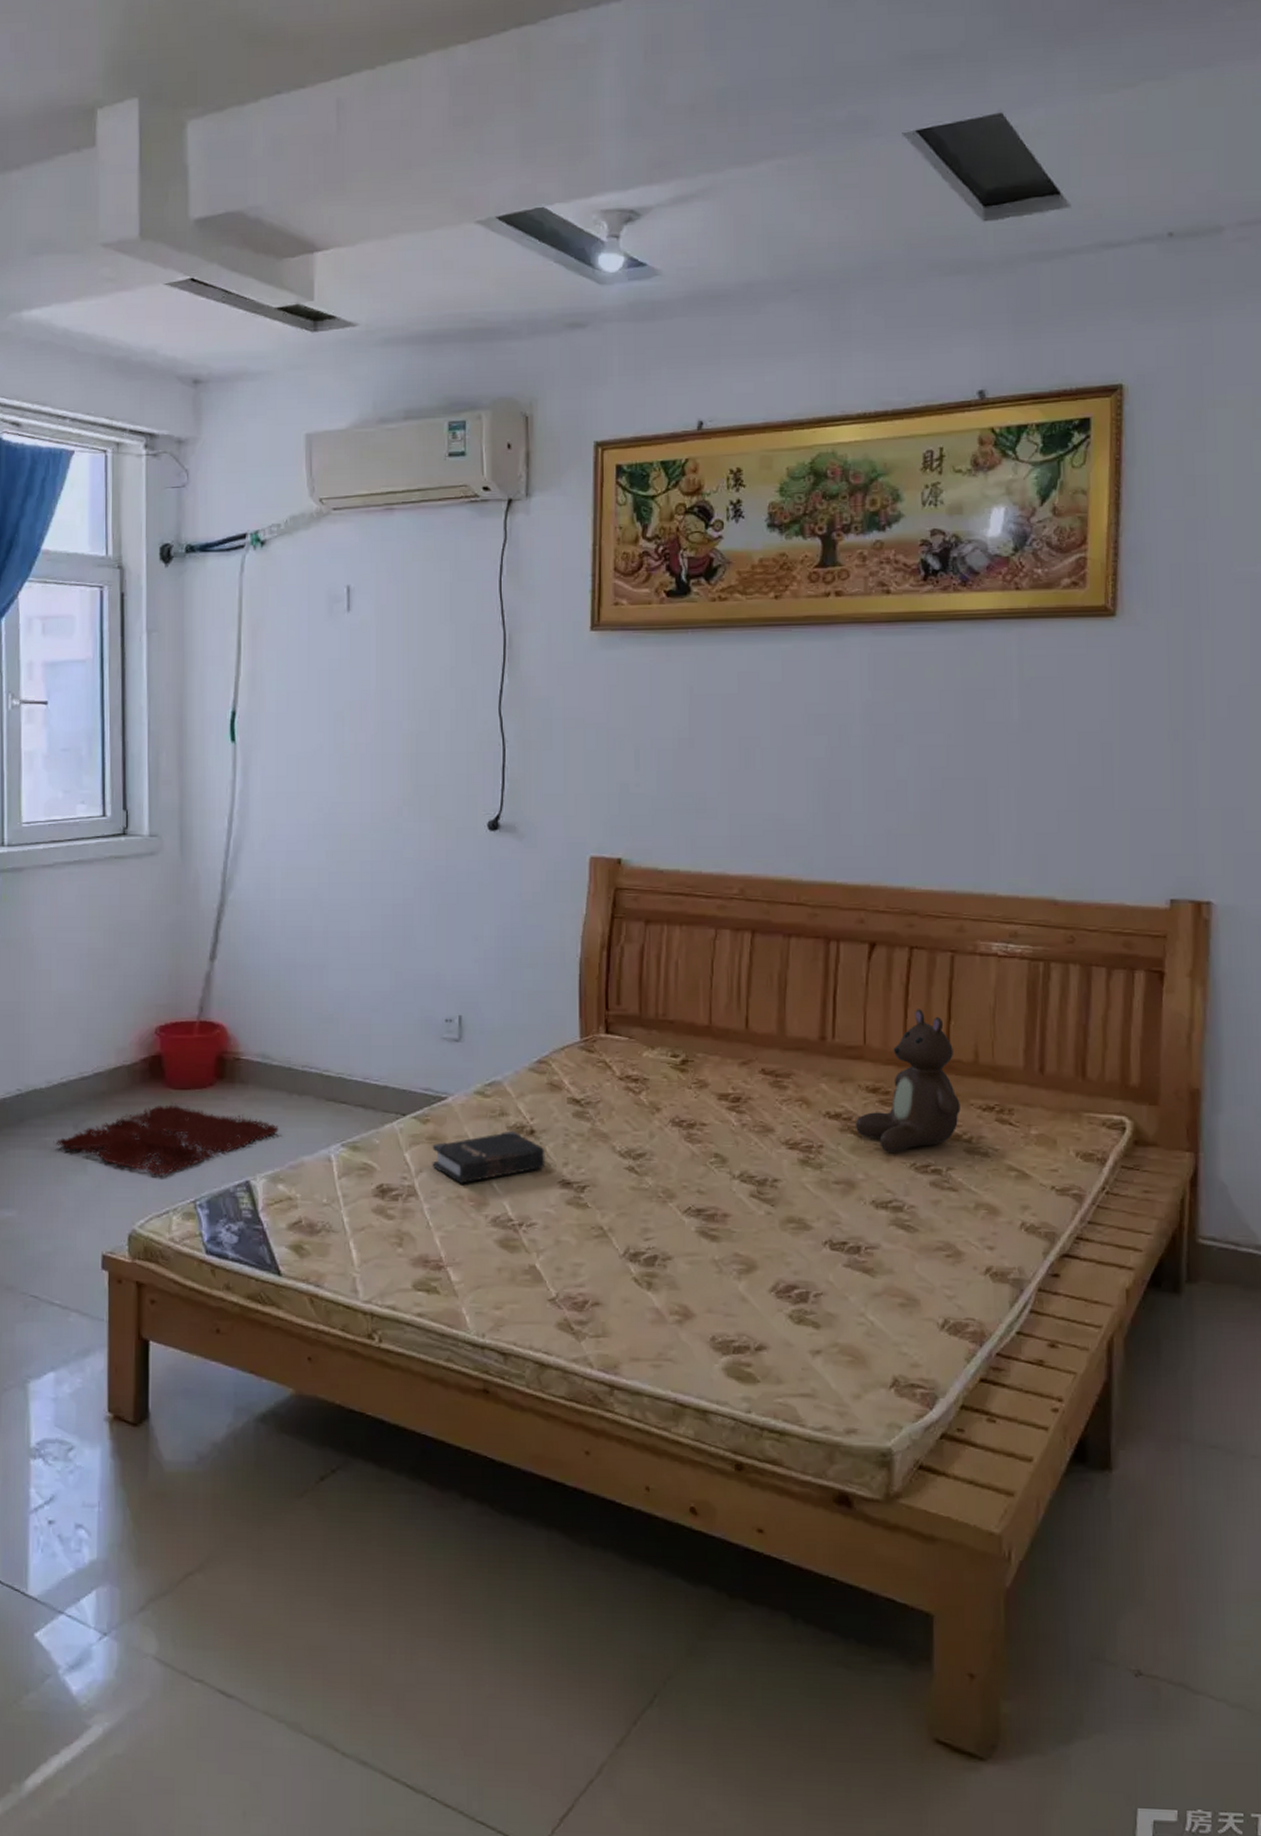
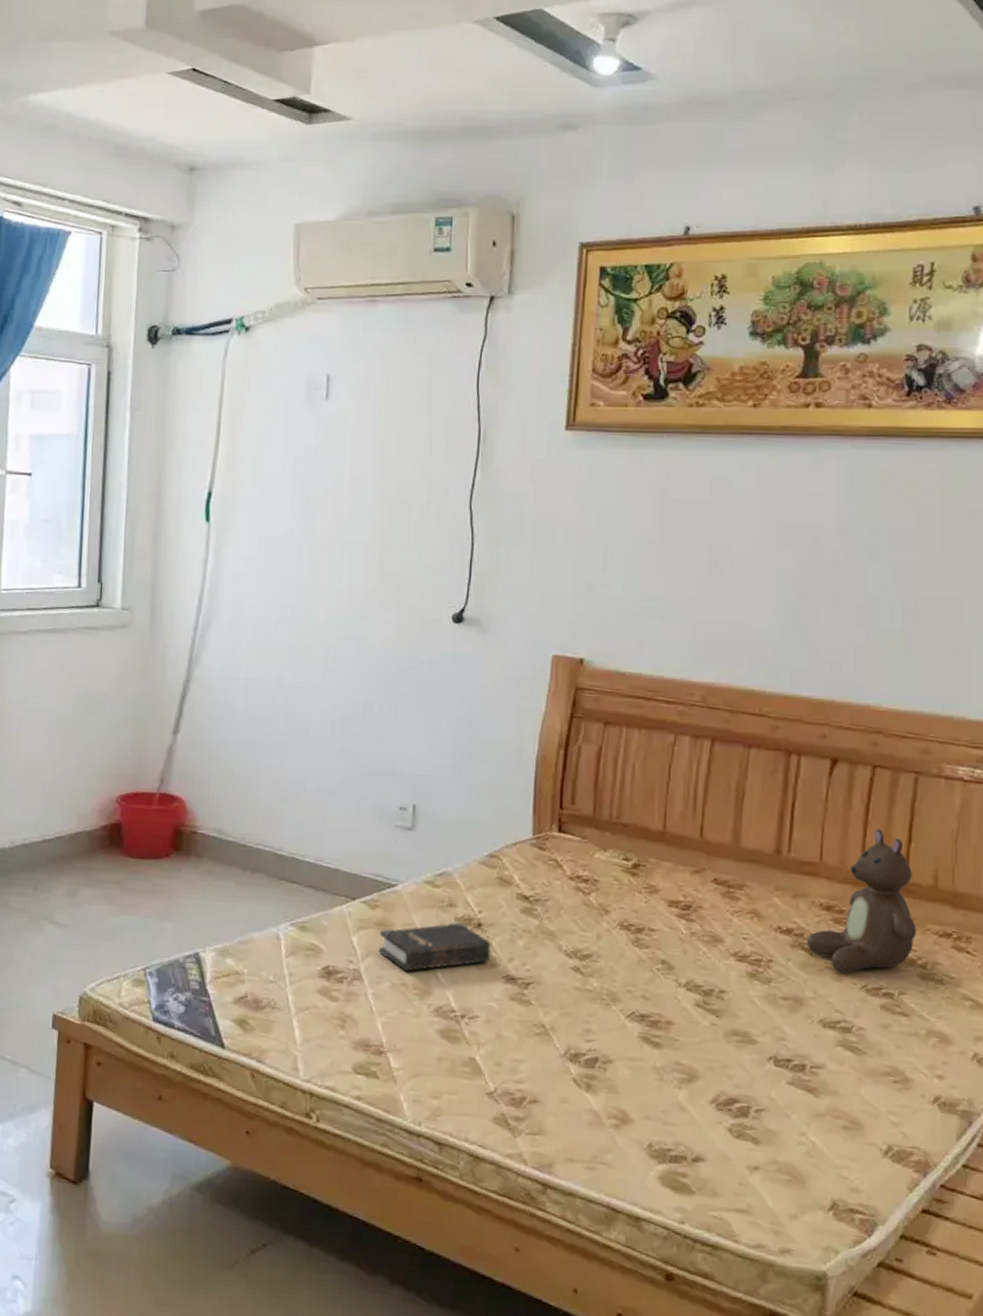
rug: present [53,1102,279,1177] -> none [12,870,230,942]

